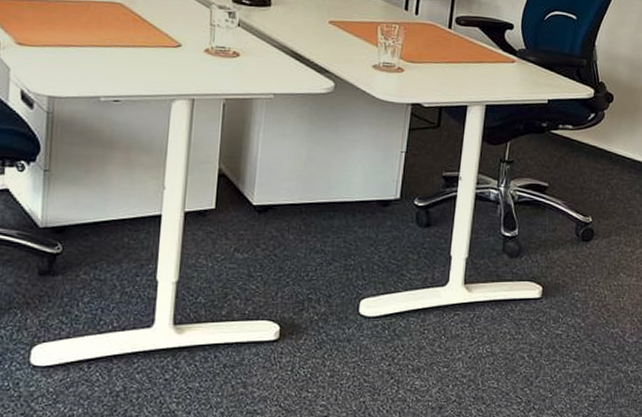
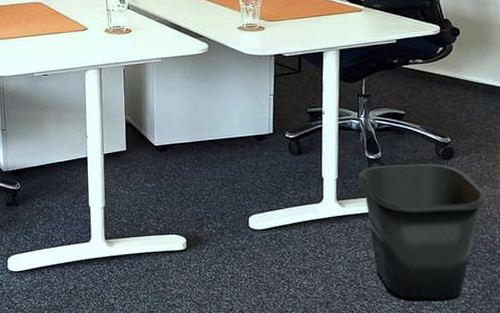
waste bin: none [490,244,623,405] -> present [358,163,488,302]

